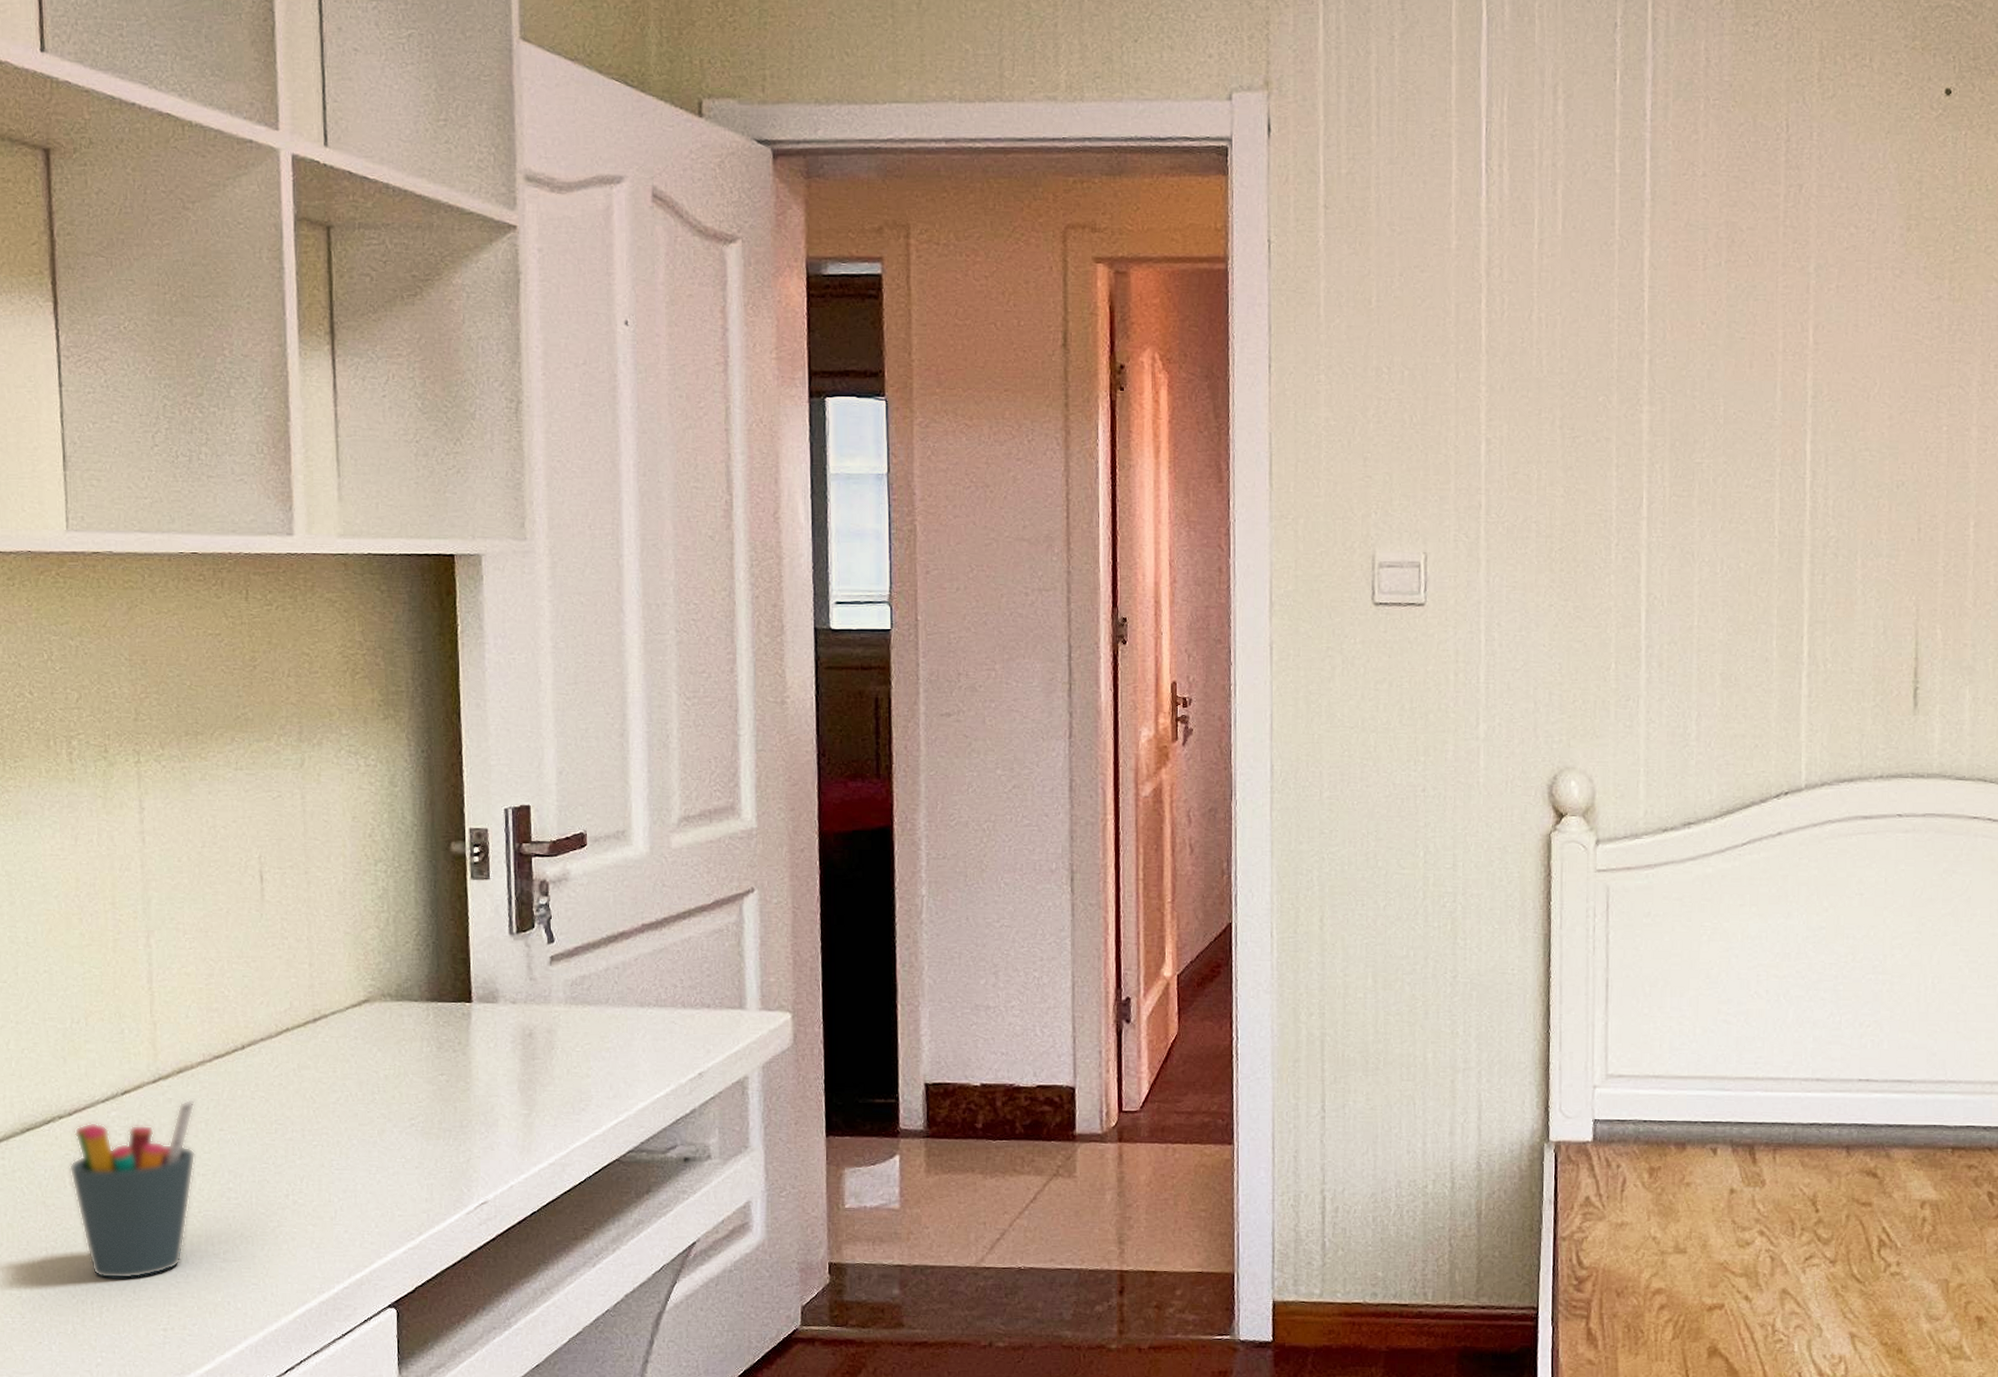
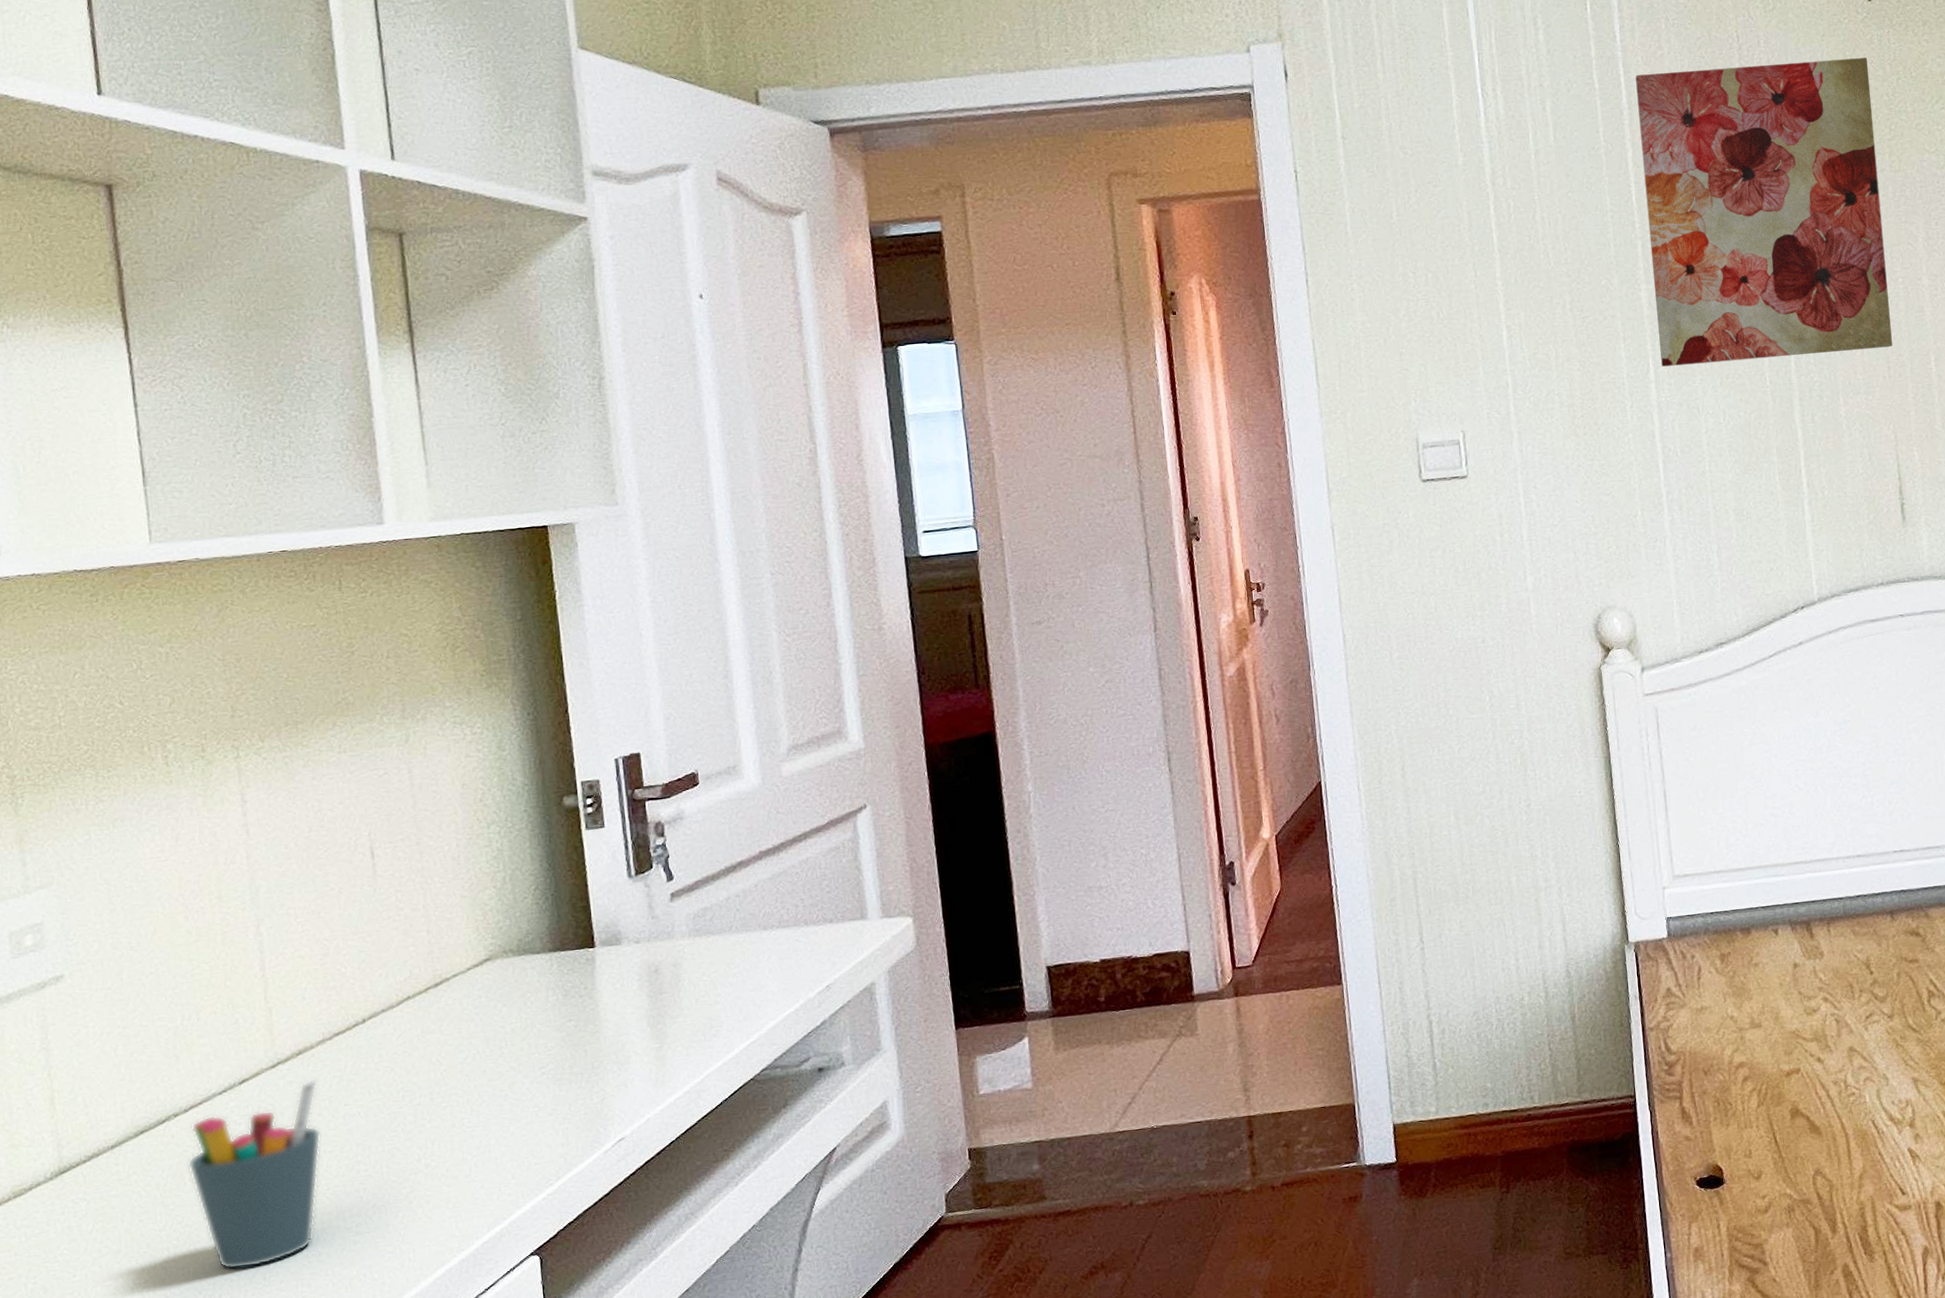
wall art: none [1656,161,1938,505] -> present [1635,58,1893,367]

